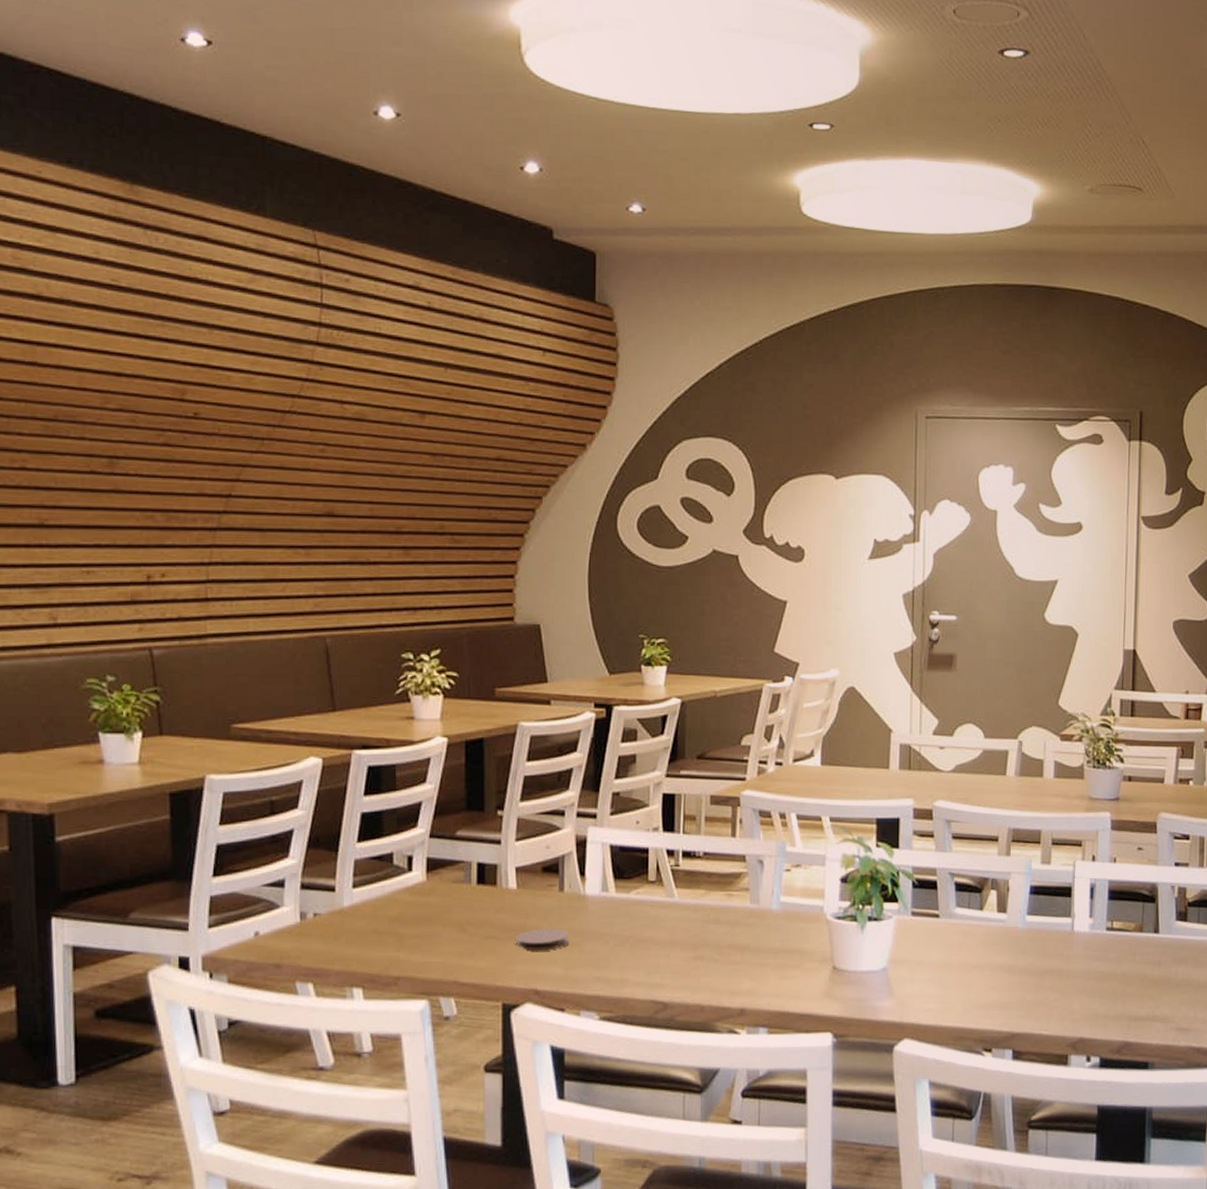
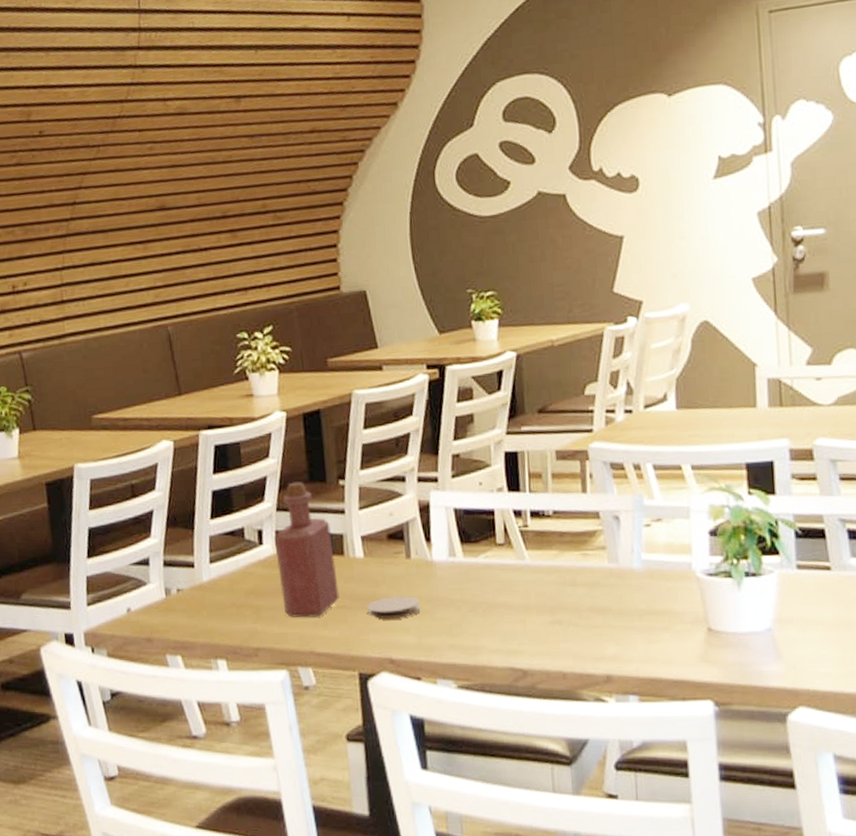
bottle: none [425,809,490,947] -> present [274,481,341,618]

